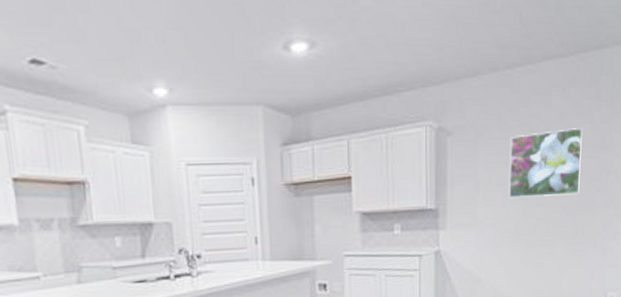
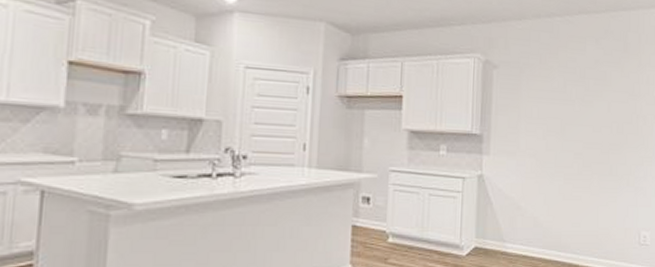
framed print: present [509,128,583,199] -> none [549,74,614,135]

